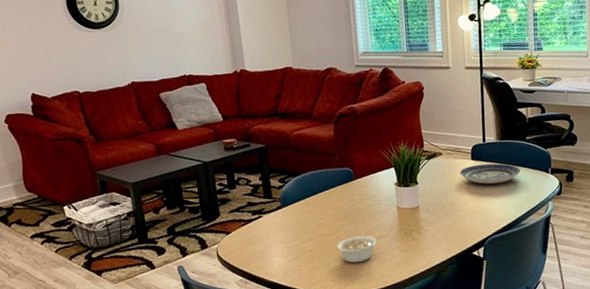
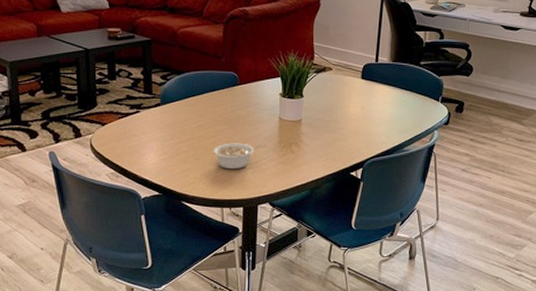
plate: present [459,163,521,184] -> none [347,84,410,106]

